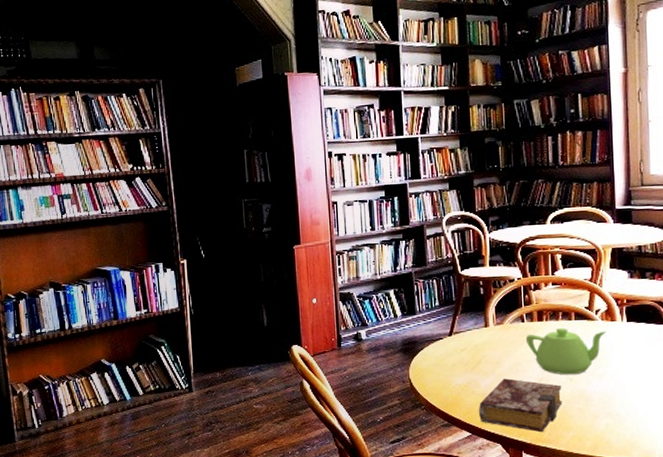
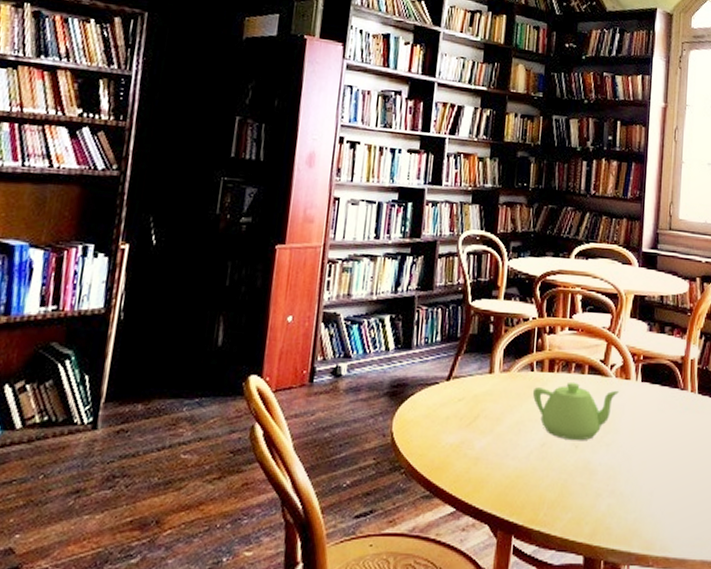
book: present [479,378,562,433] -> none [468,440,565,512]

